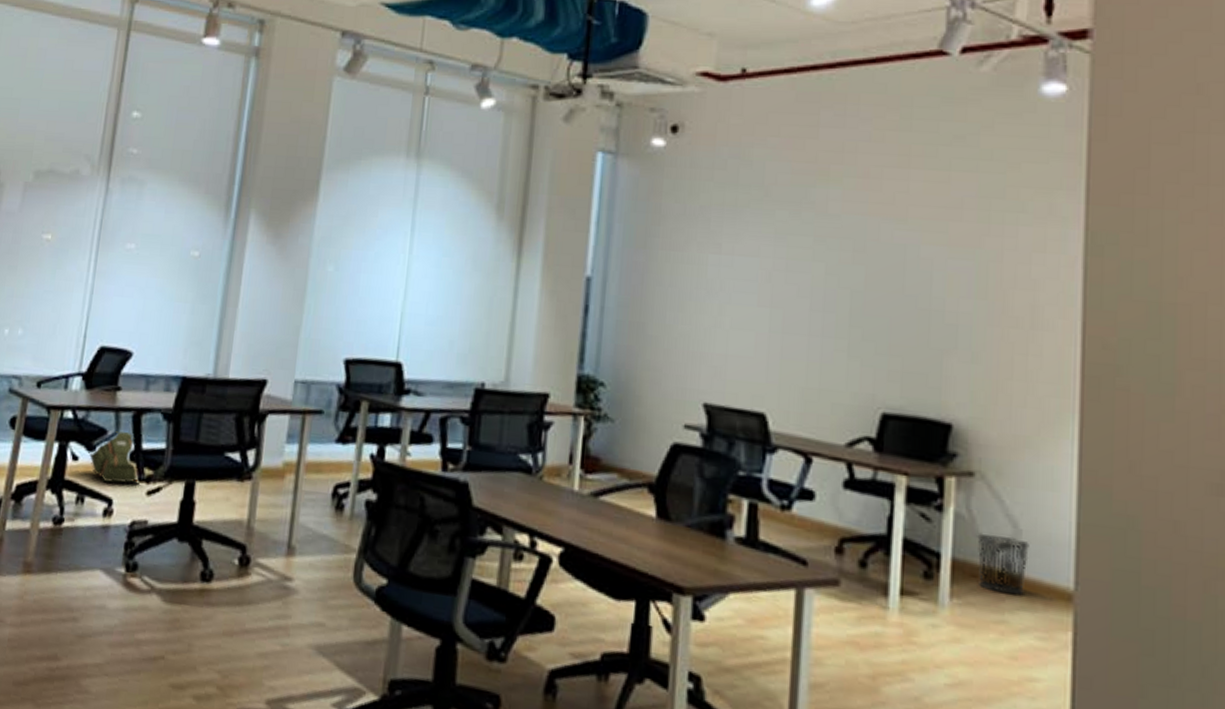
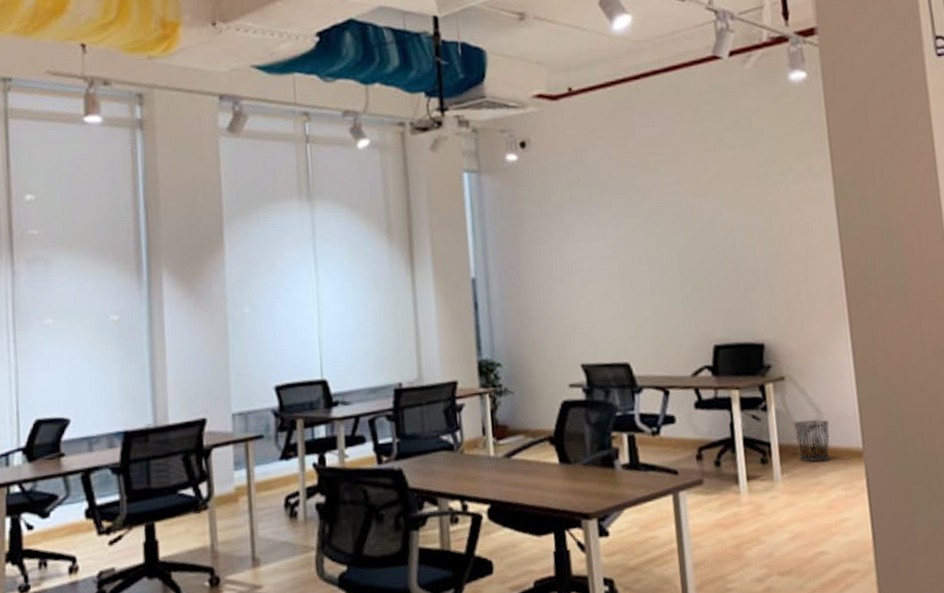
backpack: present [88,431,140,483] -> none [43,493,100,542]

